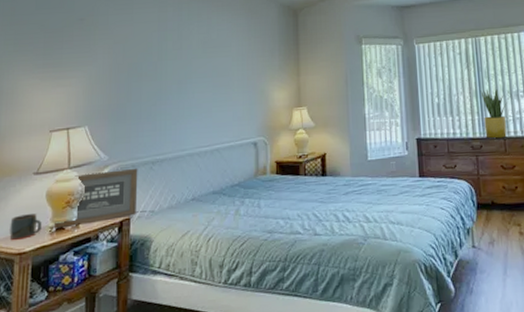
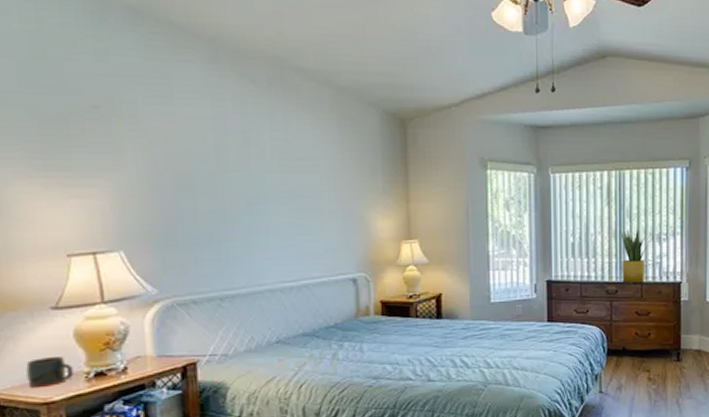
picture frame: present [53,168,138,229] -> none [90,304,204,375]

